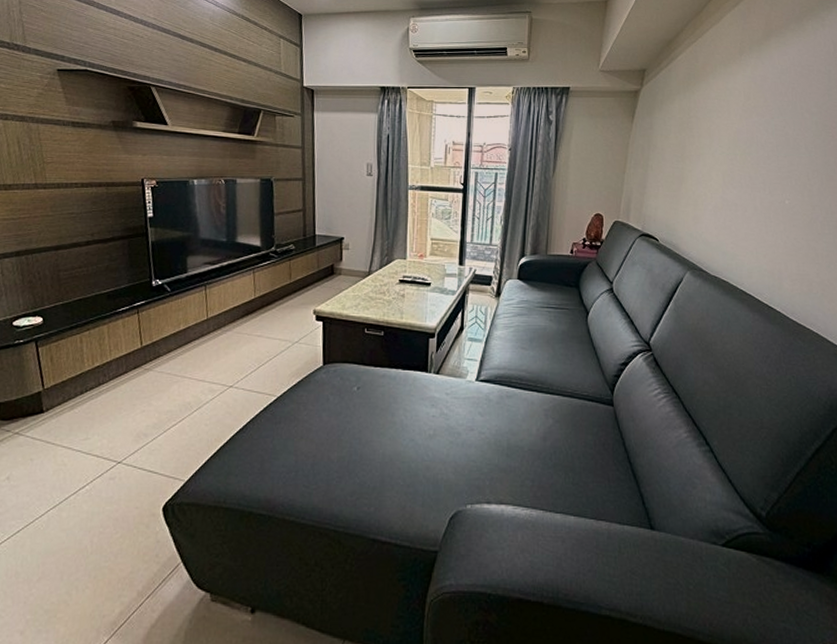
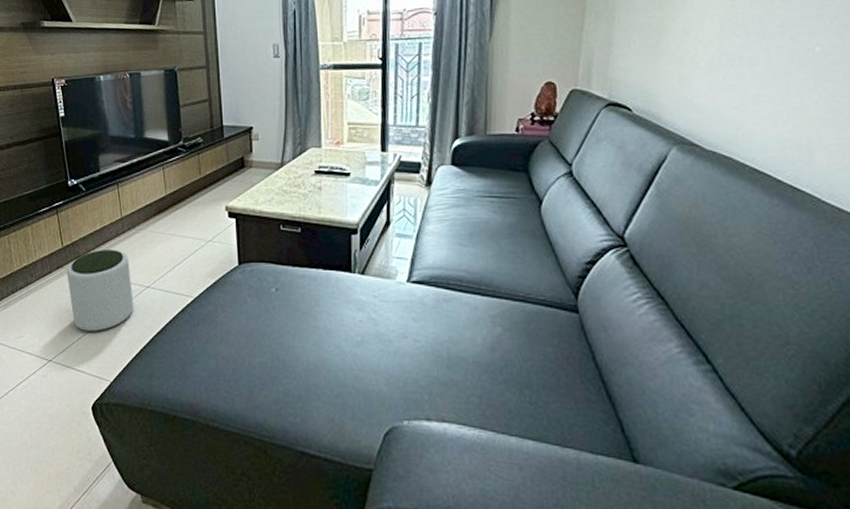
plant pot: none [144,350,215,431] -> present [67,250,134,331]

